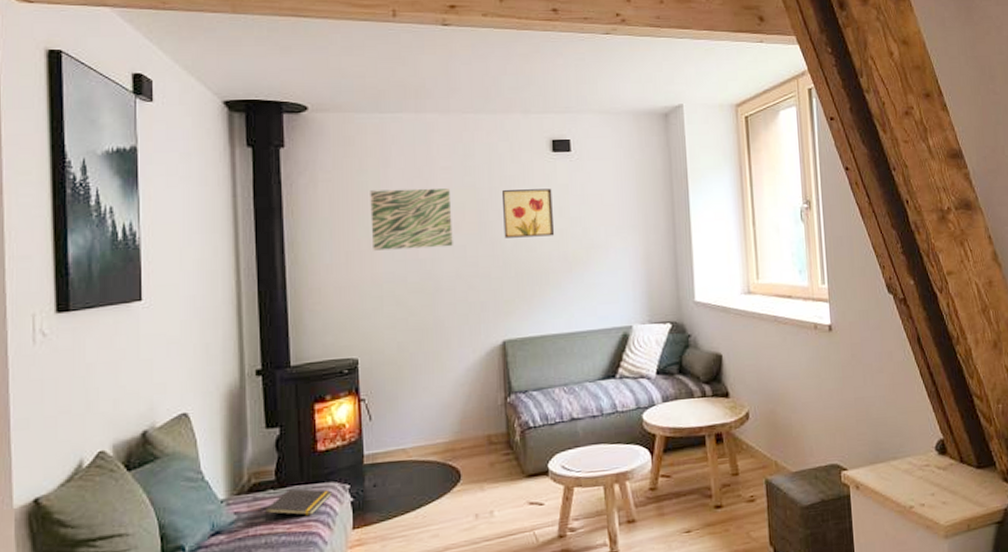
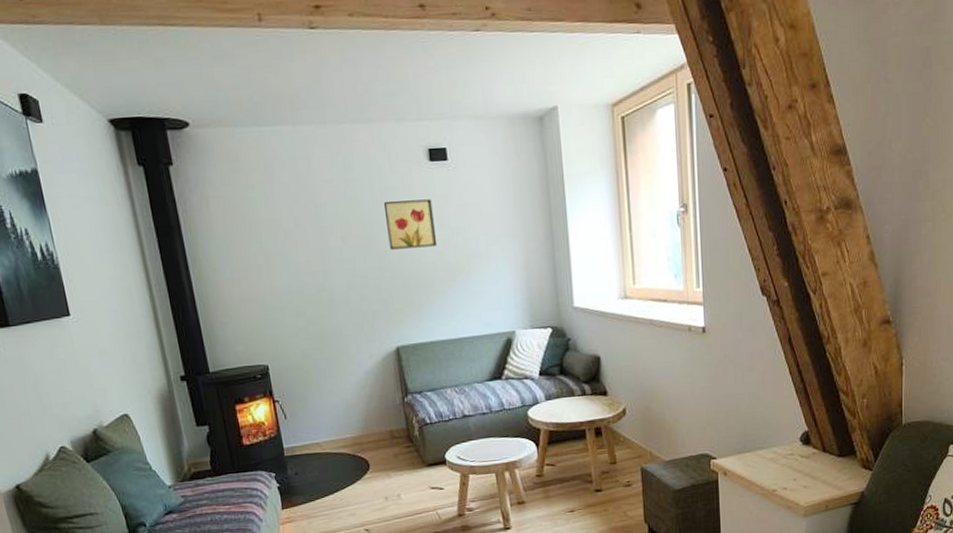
notepad: present [264,488,331,523] -> none [205,476,261,504]
wall art: present [370,188,453,251] -> none [259,202,343,265]

